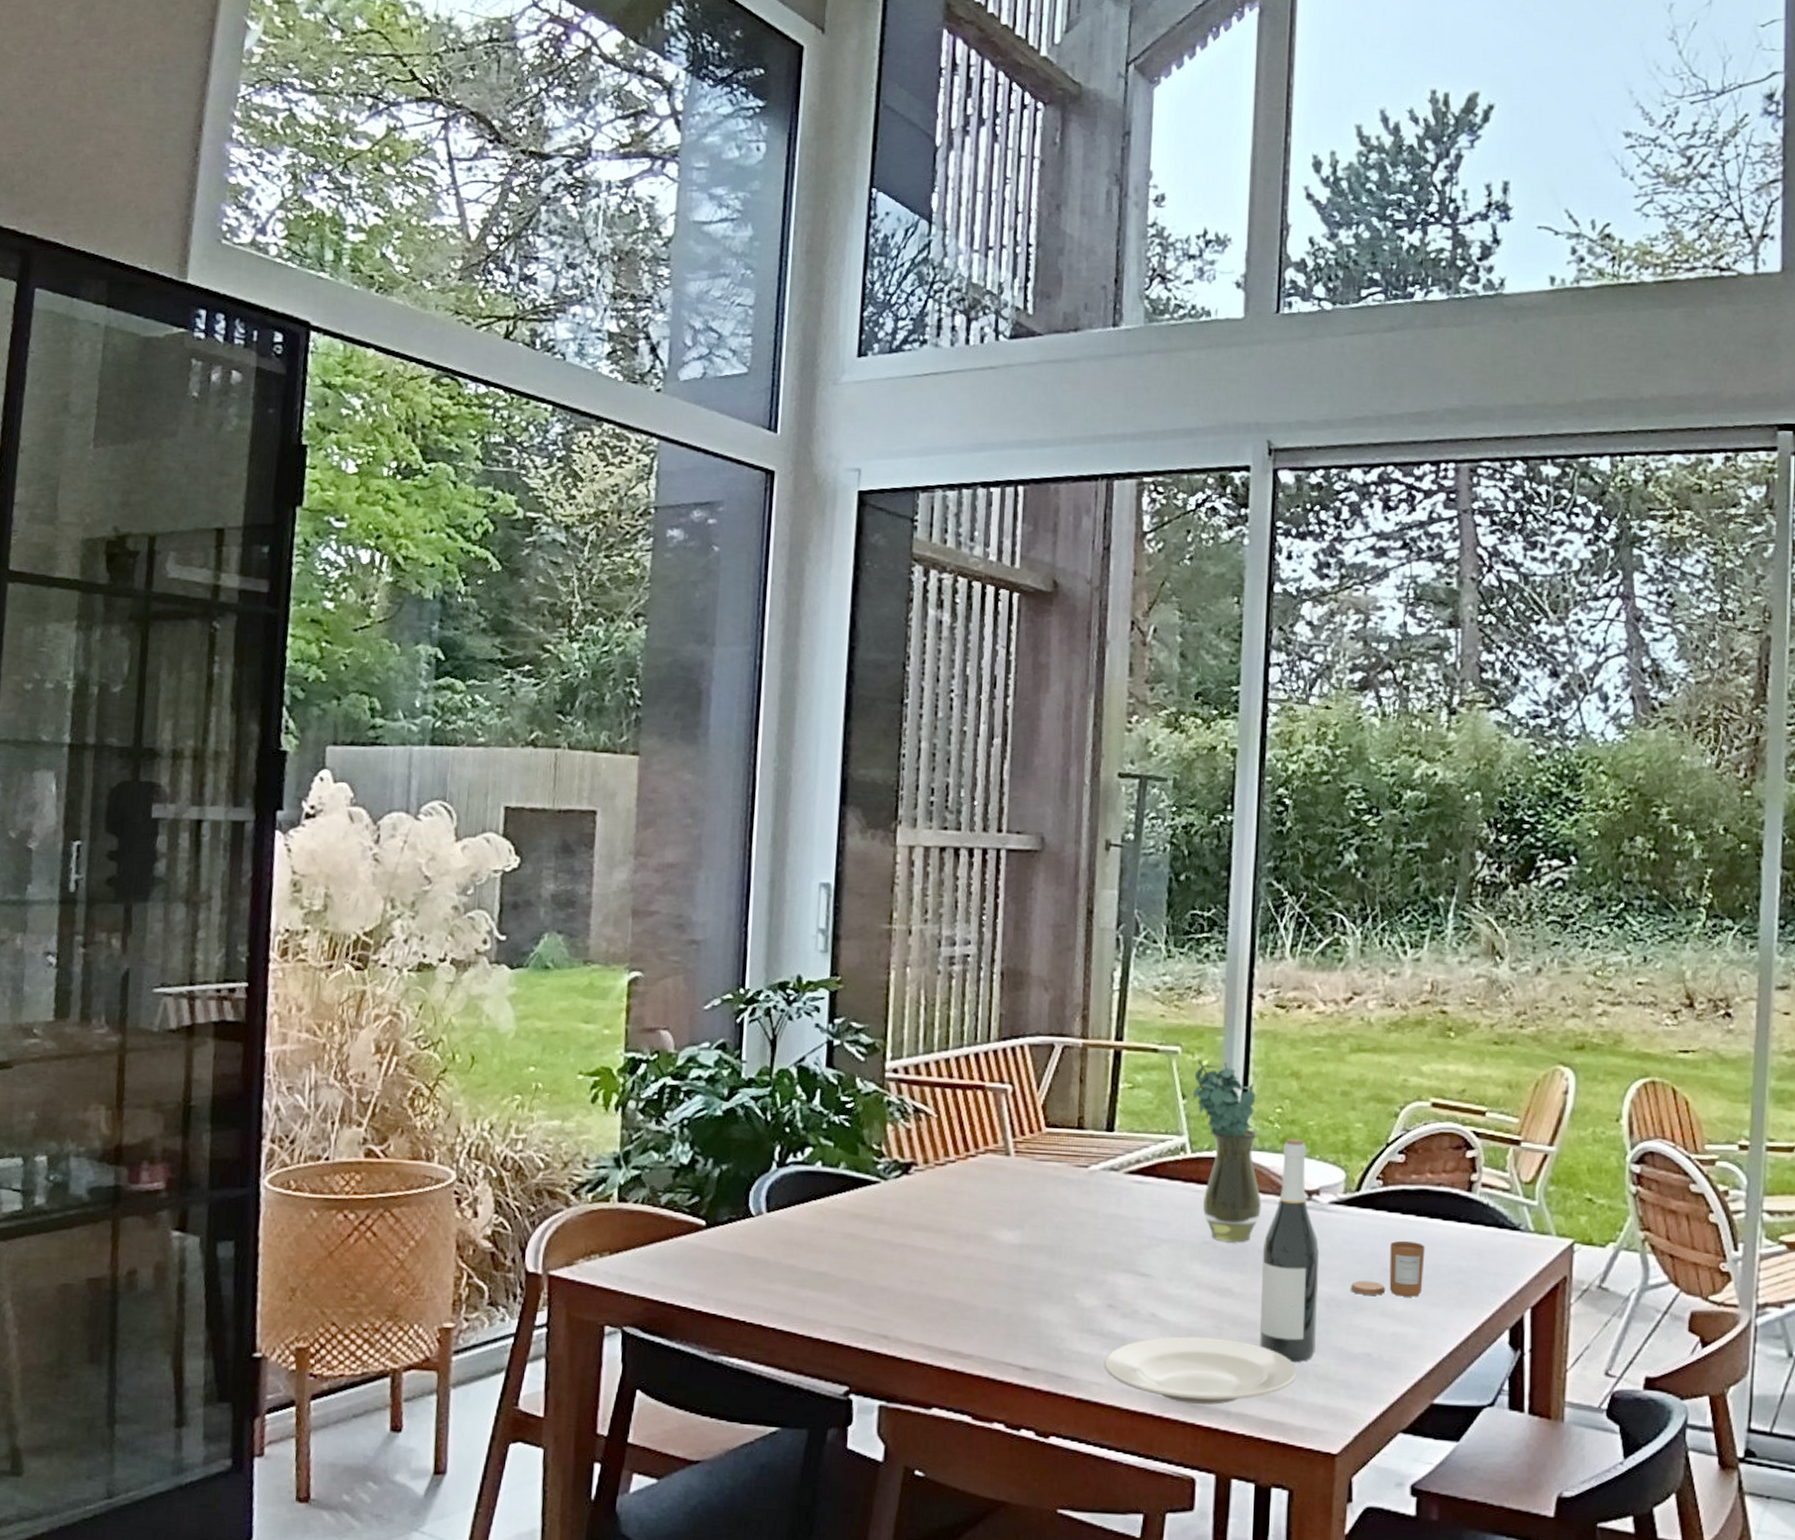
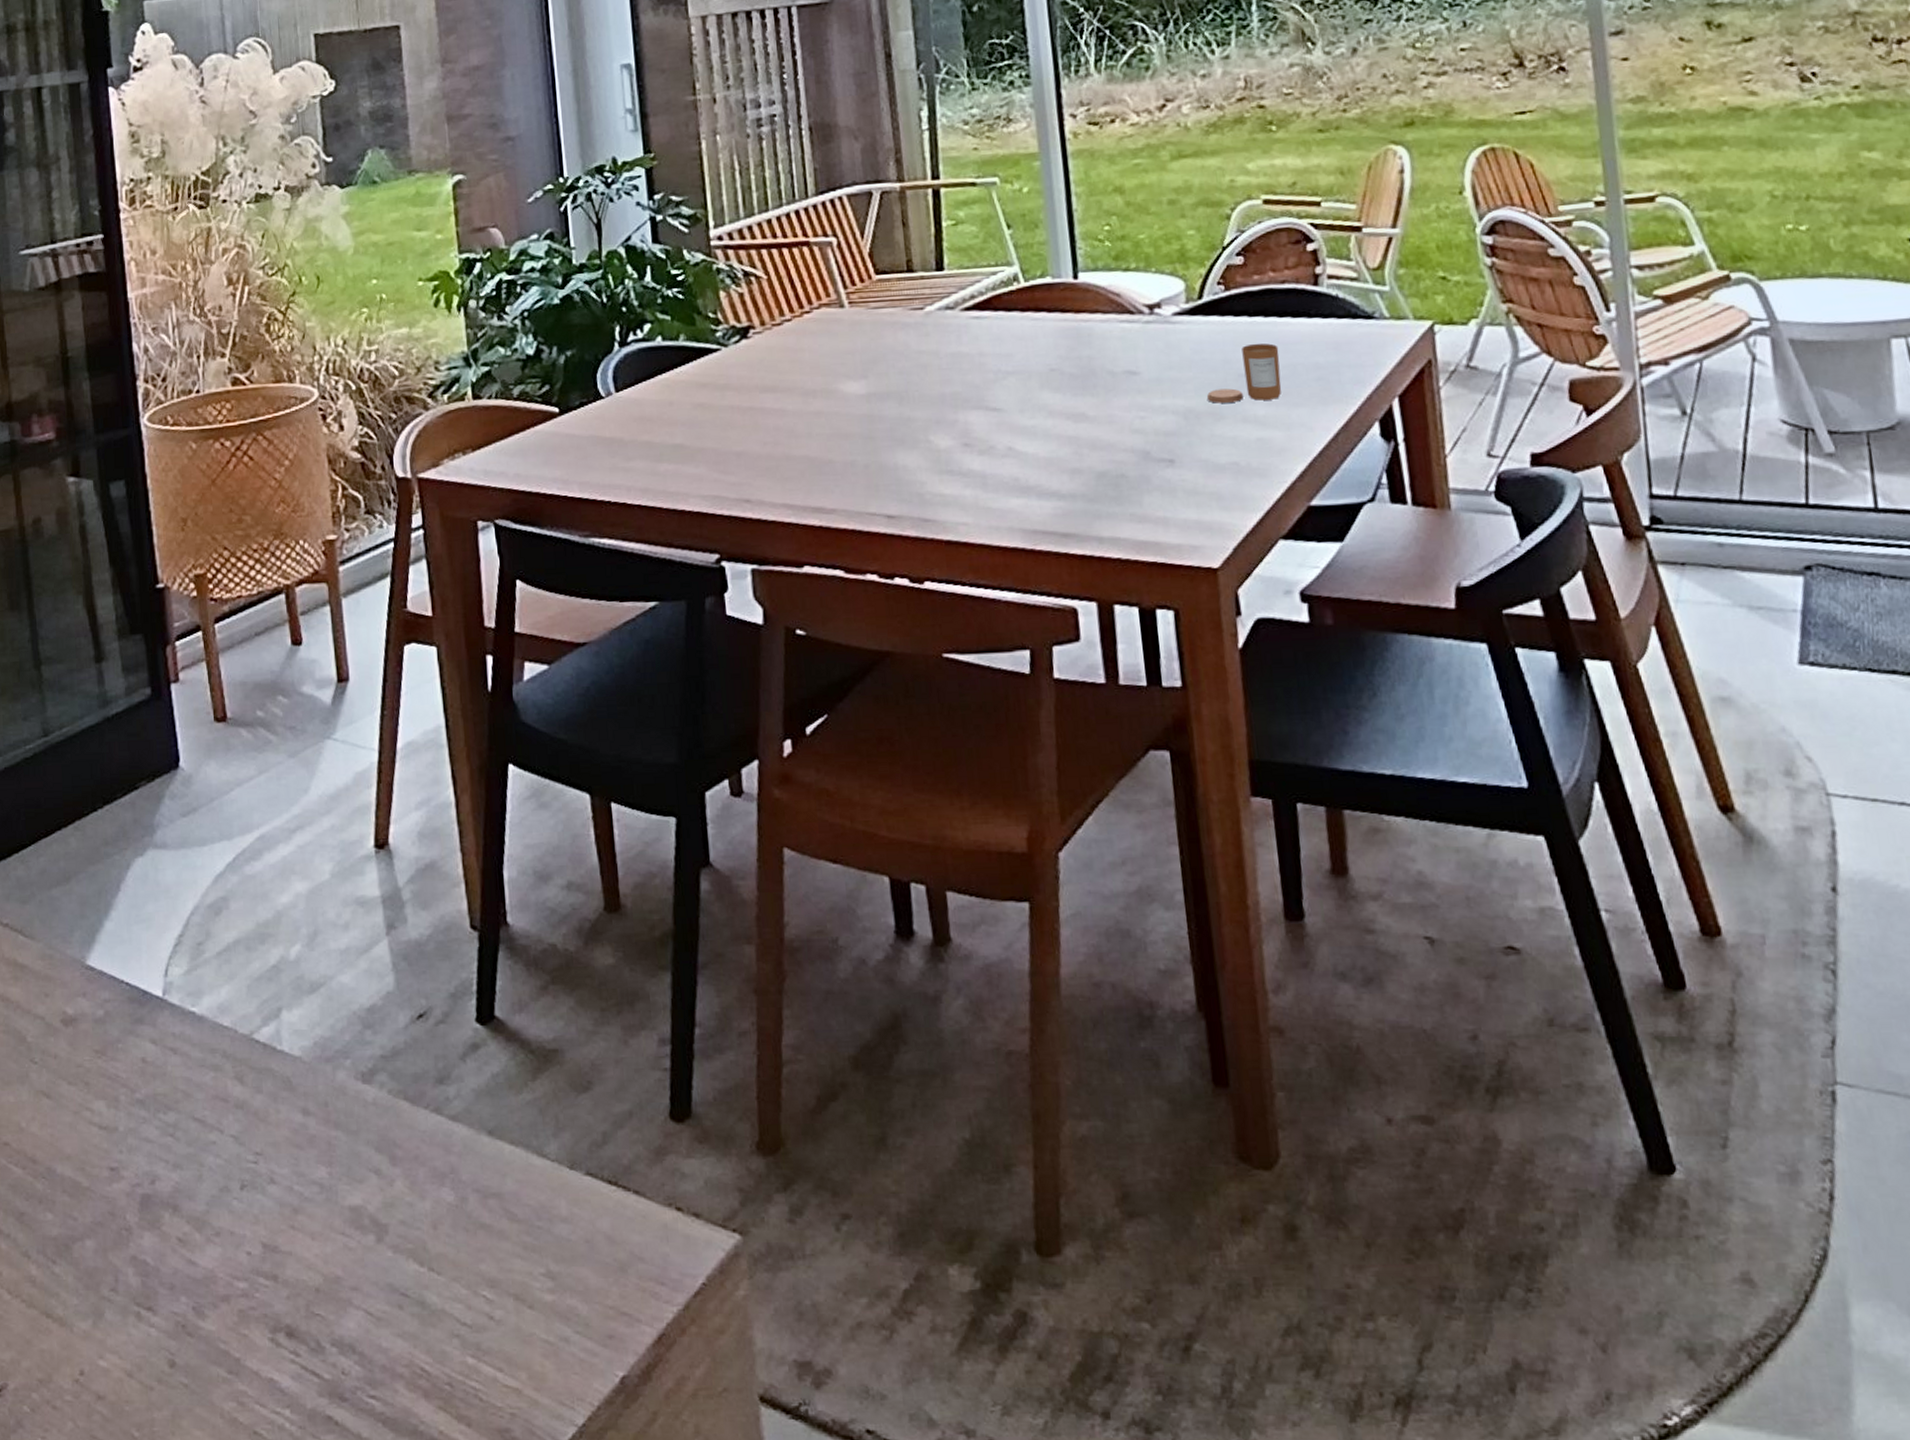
plate: present [1103,1336,1298,1405] -> none [967,464,1166,534]
vase: present [1192,1059,1261,1242] -> none [1016,186,1104,366]
wine bottle: present [1259,1138,1320,1363] -> none [1110,254,1181,481]

